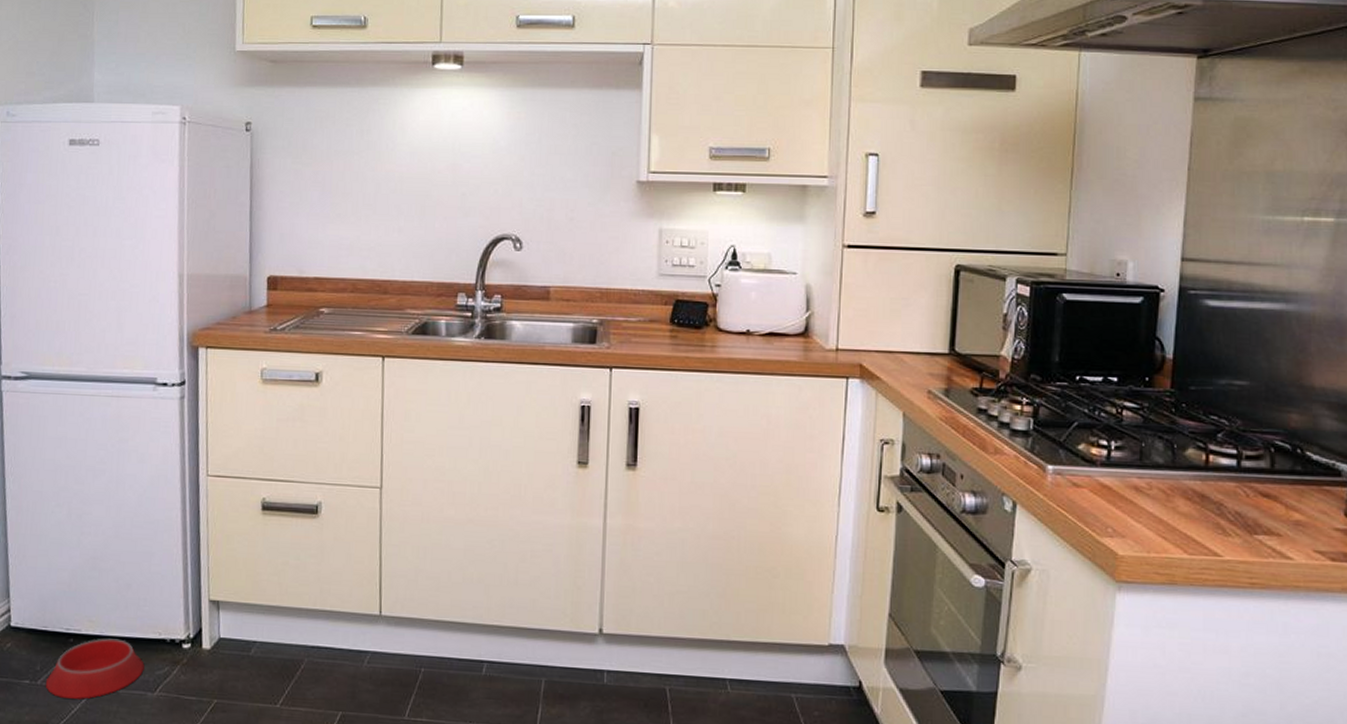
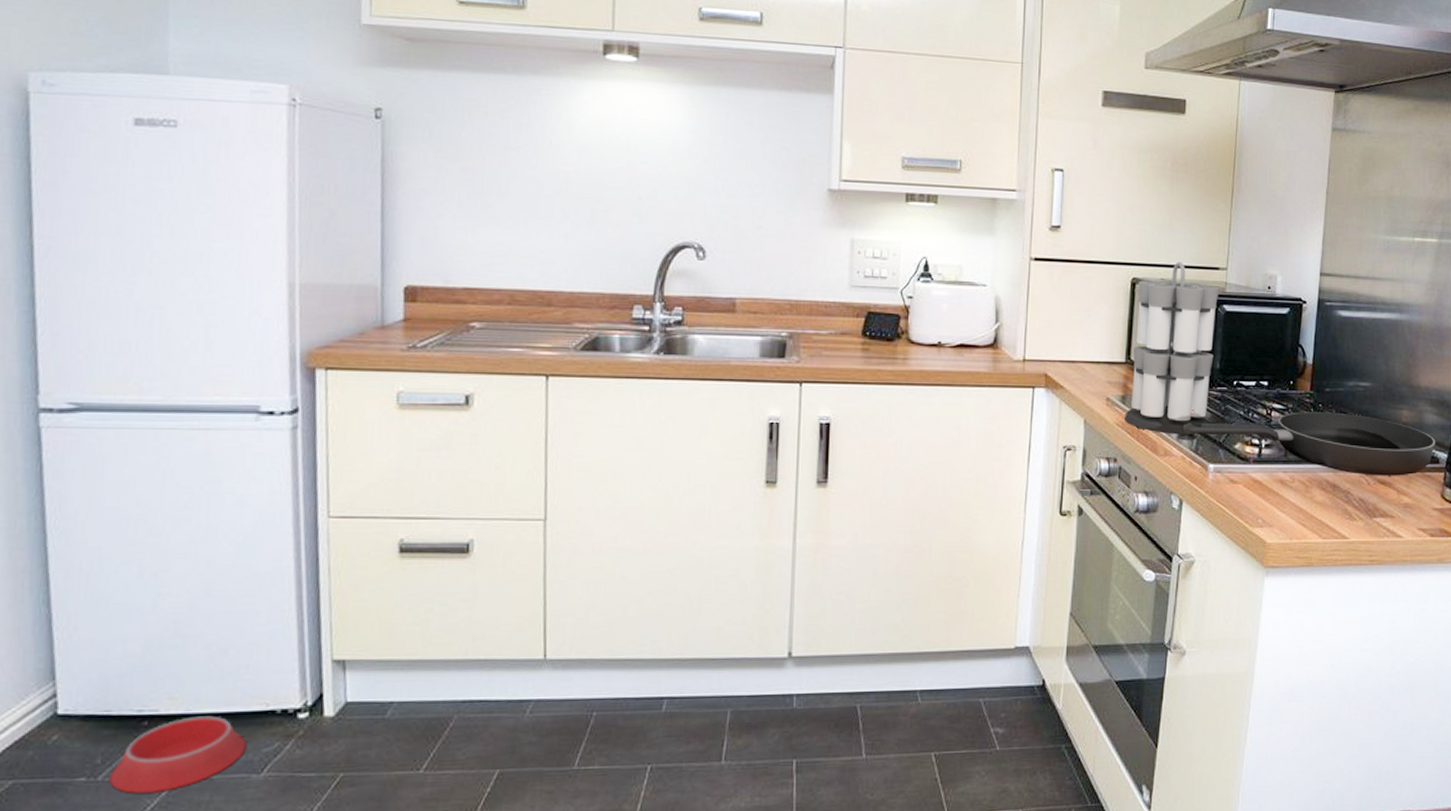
spice rack: none [947,247,1058,433] -> present [1123,262,1219,435]
frying pan: none [1015,411,1337,489] -> present [1182,412,1436,476]

